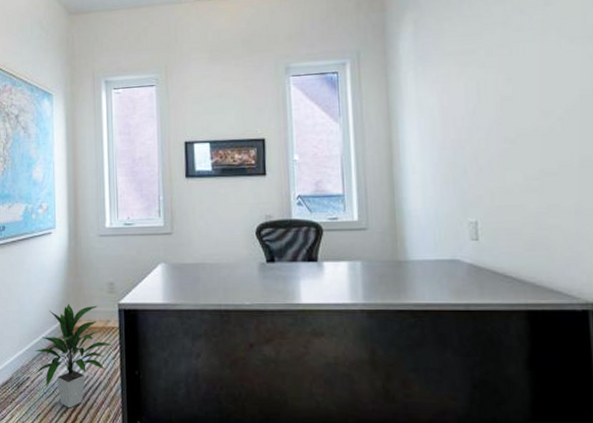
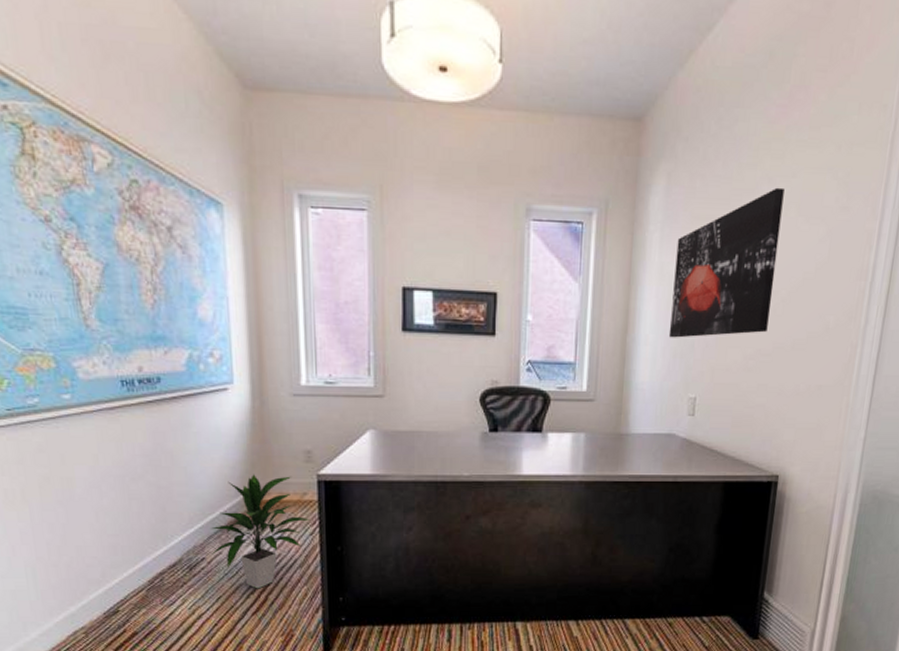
wall art: none [432,15,548,165] -> present [668,187,785,338]

